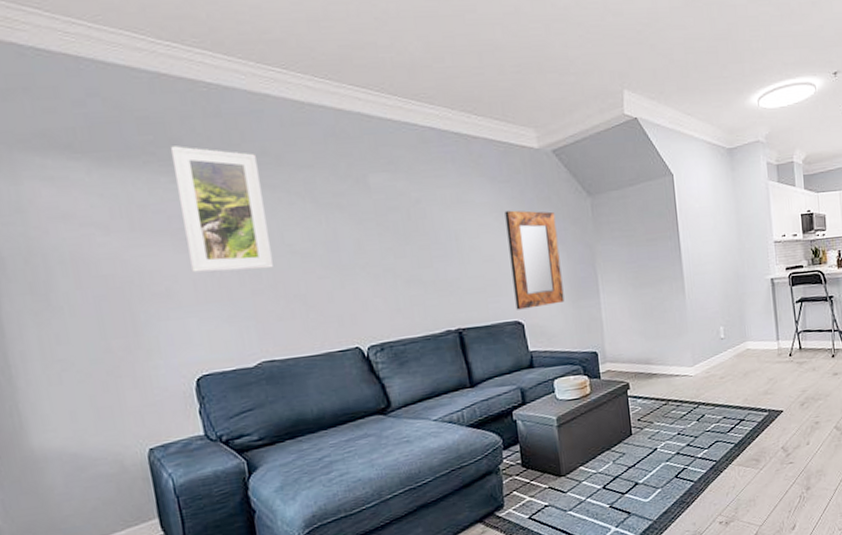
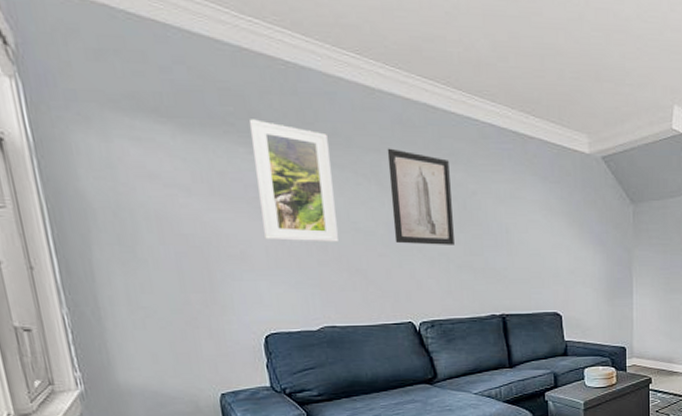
wall art: none [321,162,400,263] -> present [387,148,454,245]
home mirror: present [504,210,565,310] -> none [553,210,601,302]

